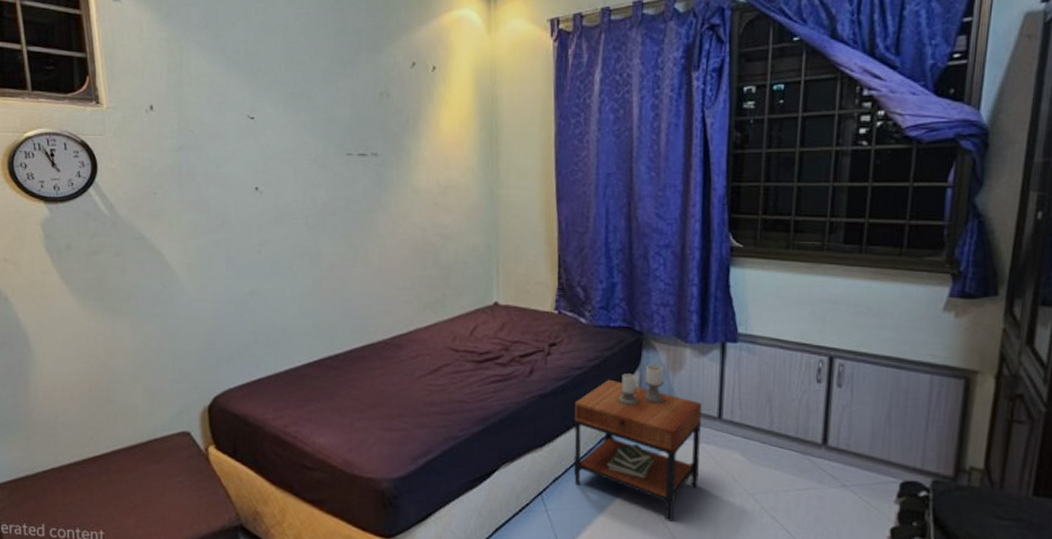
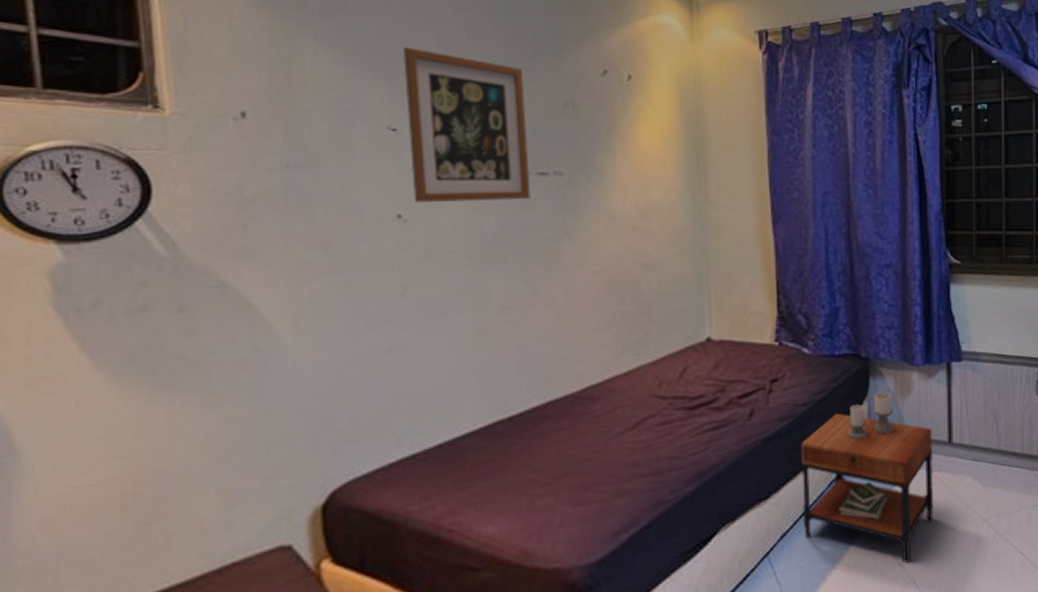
wall art: none [258,49,353,178] -> present [403,47,531,203]

